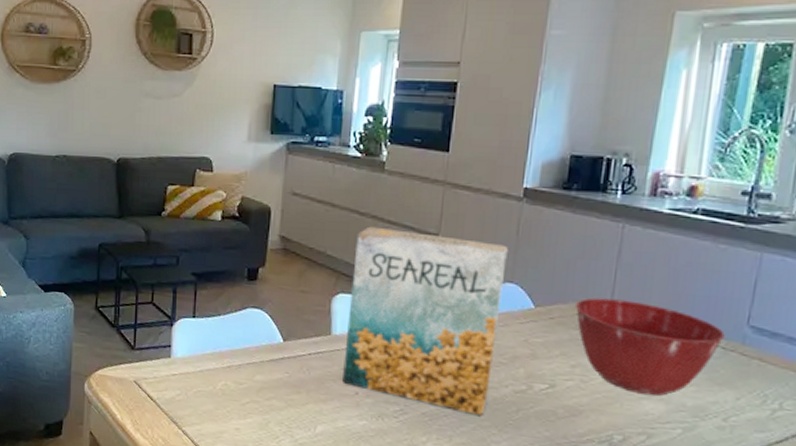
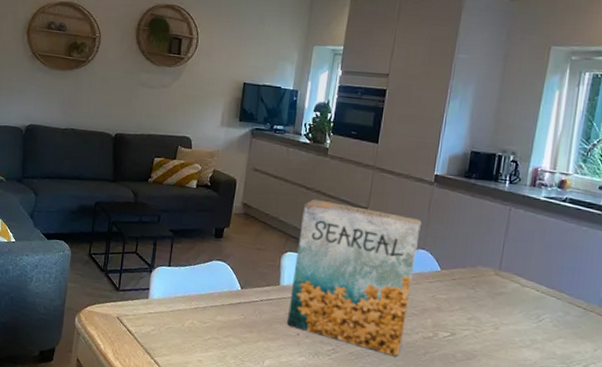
mixing bowl: present [576,297,725,396] -> none [472,264,586,346]

